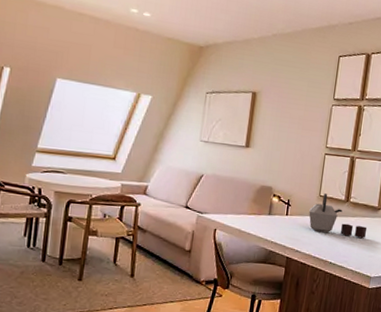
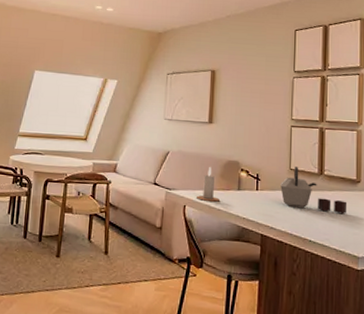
candle: none [228,191,251,226] -> present [197,166,221,202]

